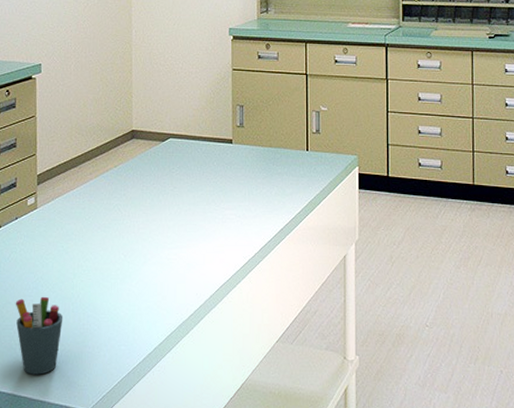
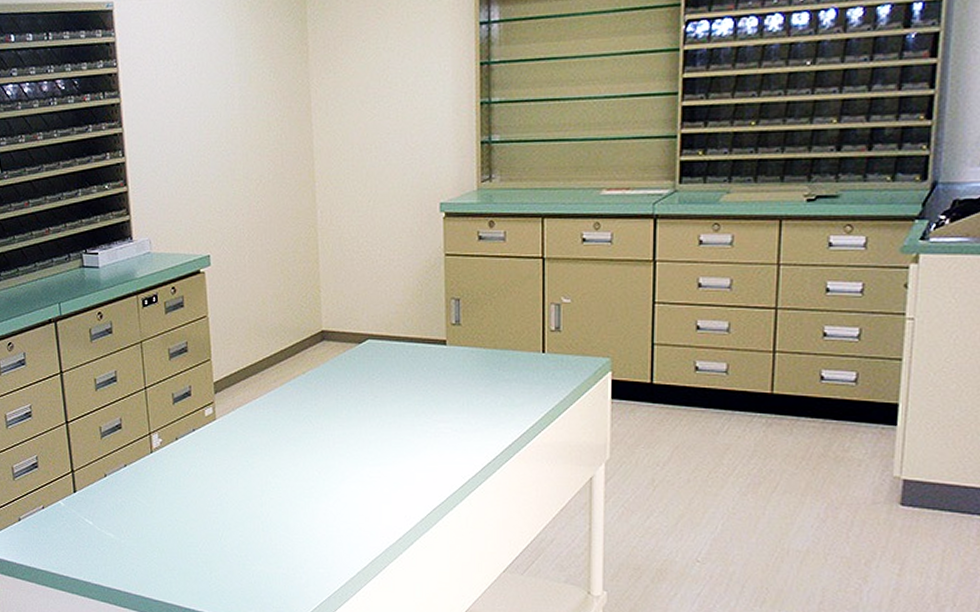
pen holder: present [15,296,63,375] -> none [199,513,253,594]

